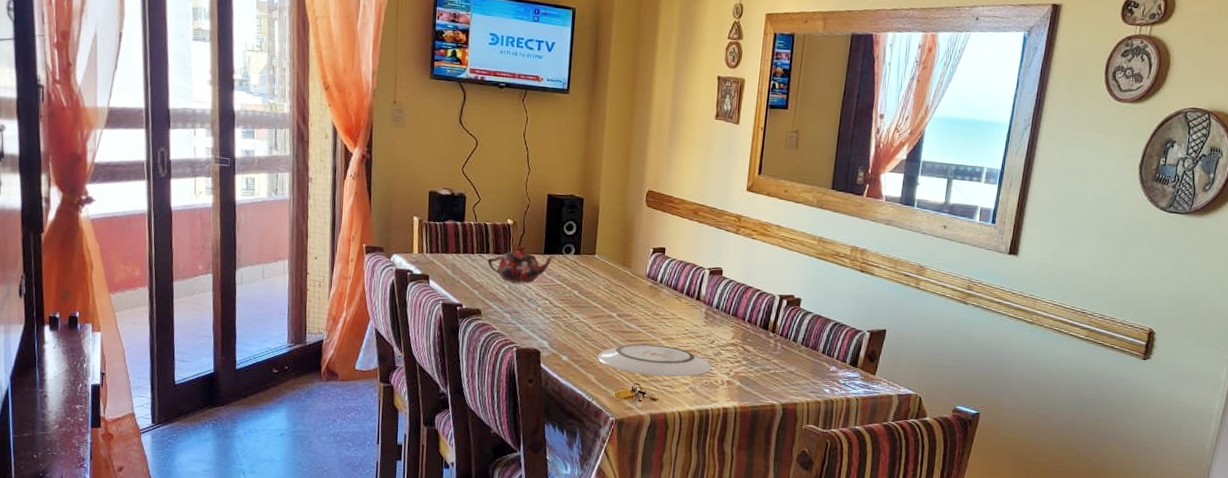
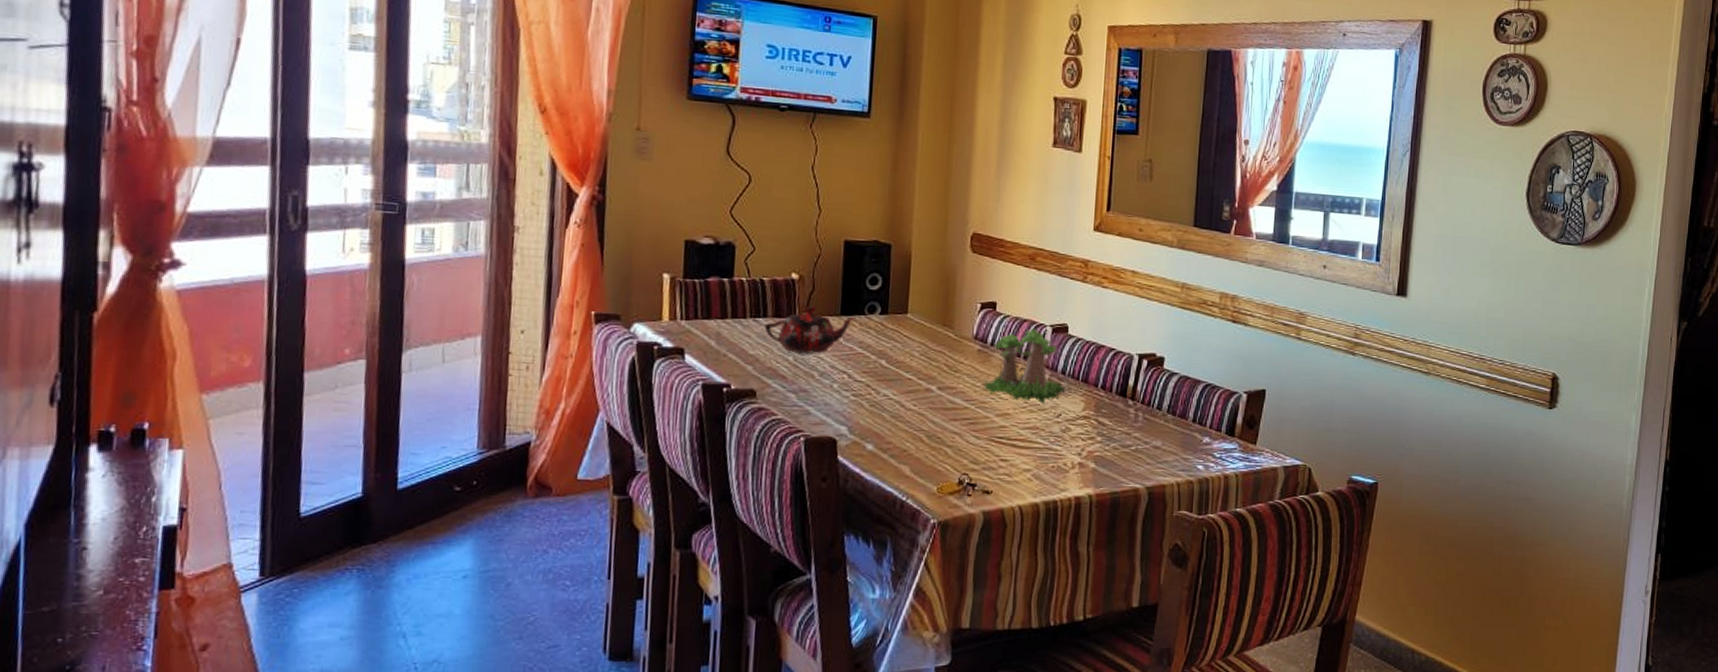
plate: present [596,343,712,377] -> none [911,422,1060,463]
plant: none [652,270,720,332] -> present [982,328,1067,404]

